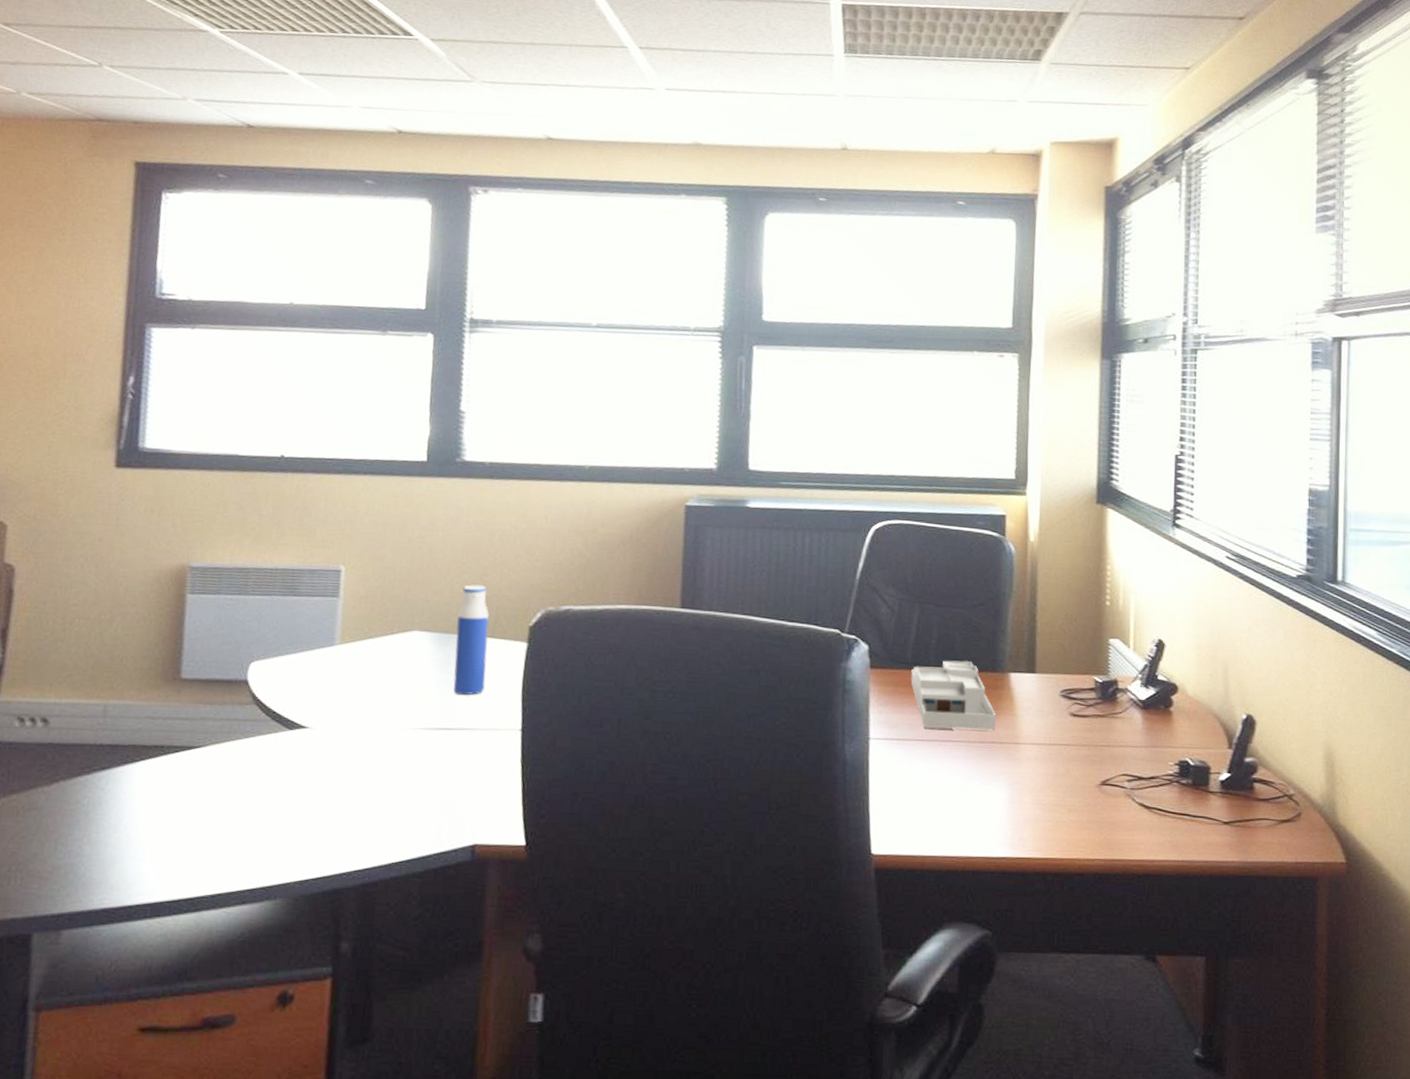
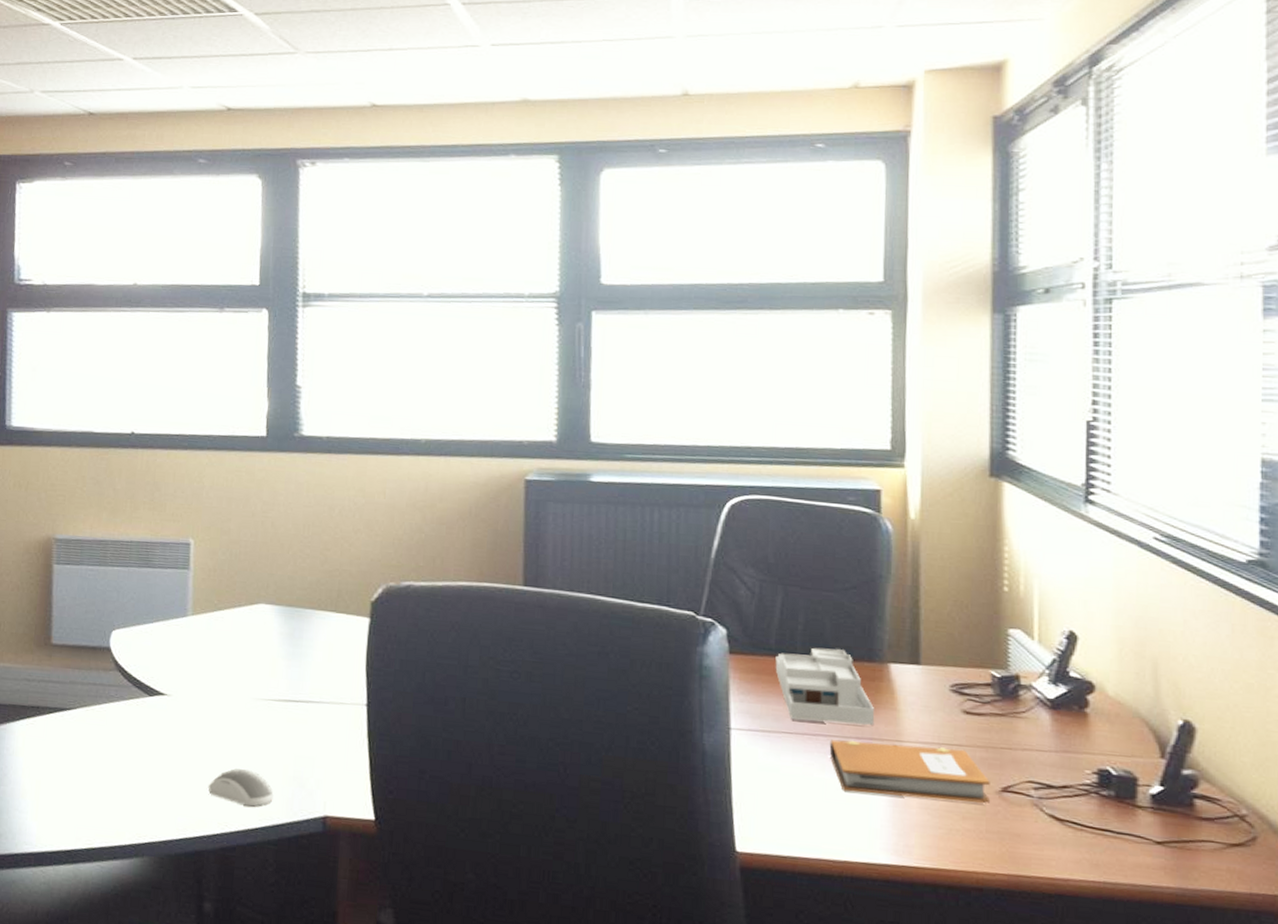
computer mouse: none [350,800,421,839] -> present [208,768,274,807]
water bottle: present [453,585,489,695] -> none [299,559,332,669]
notebook: none [956,744,1092,796] -> present [829,739,991,803]

